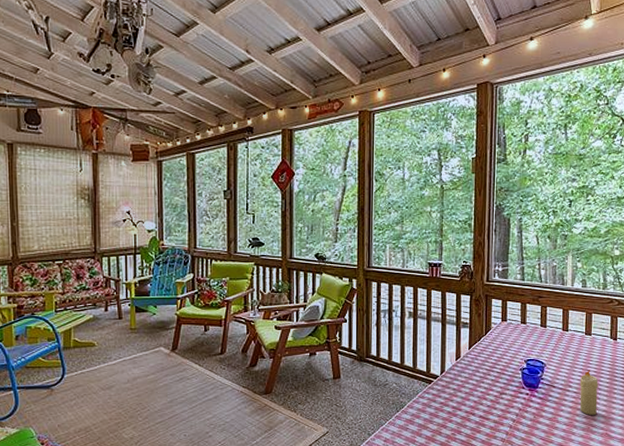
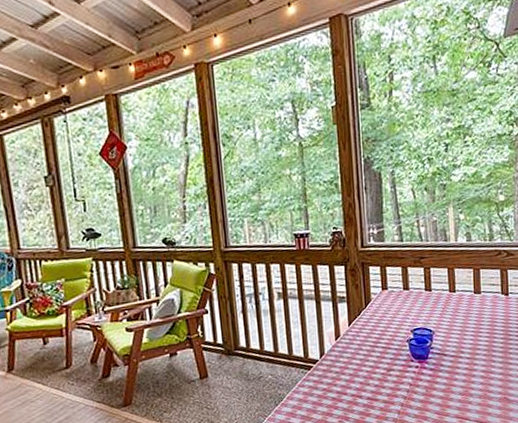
candle: present [579,370,598,415] -> none [472,332,493,381]

